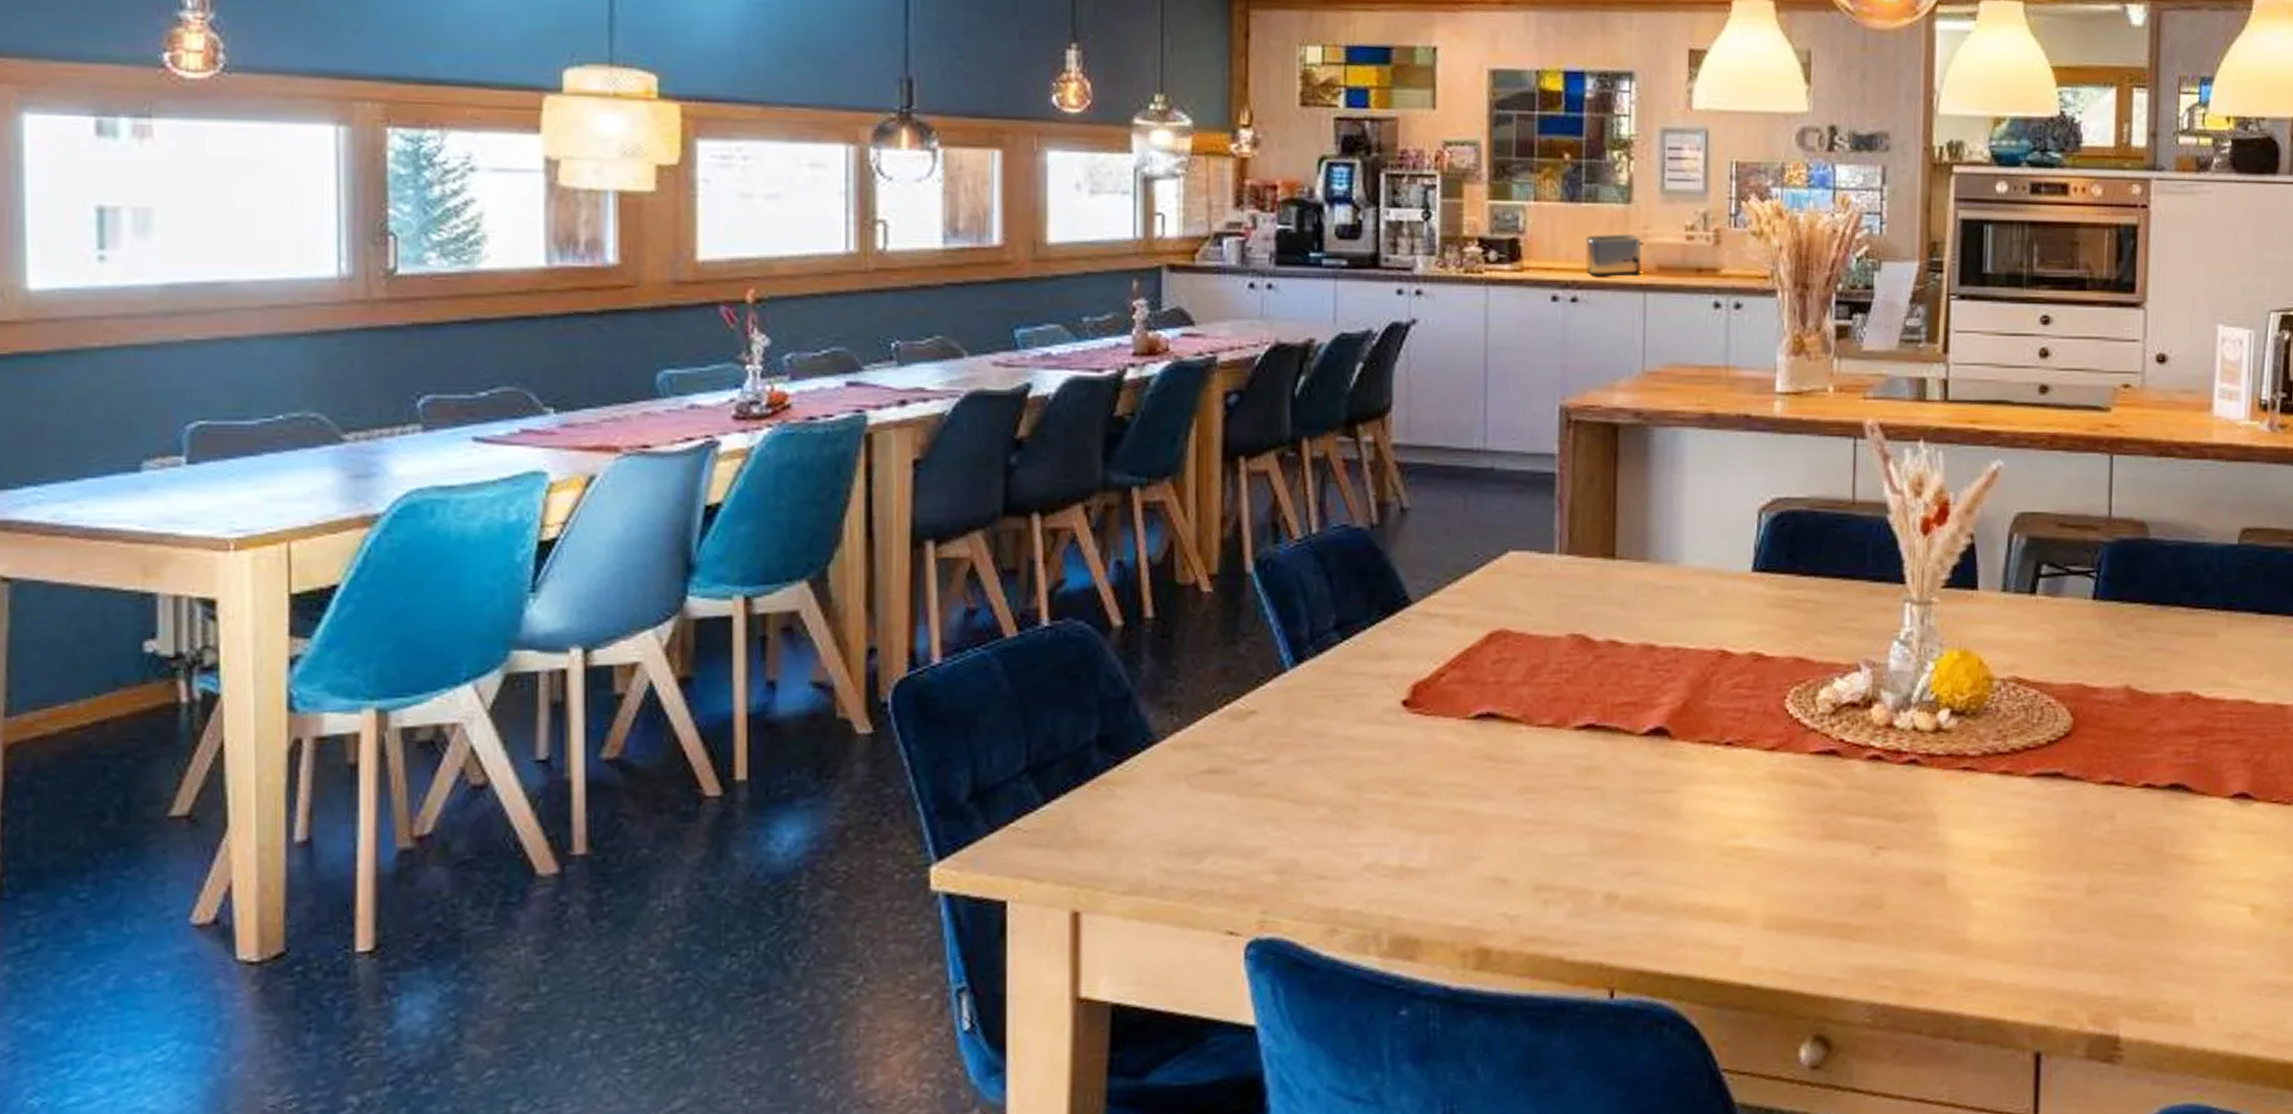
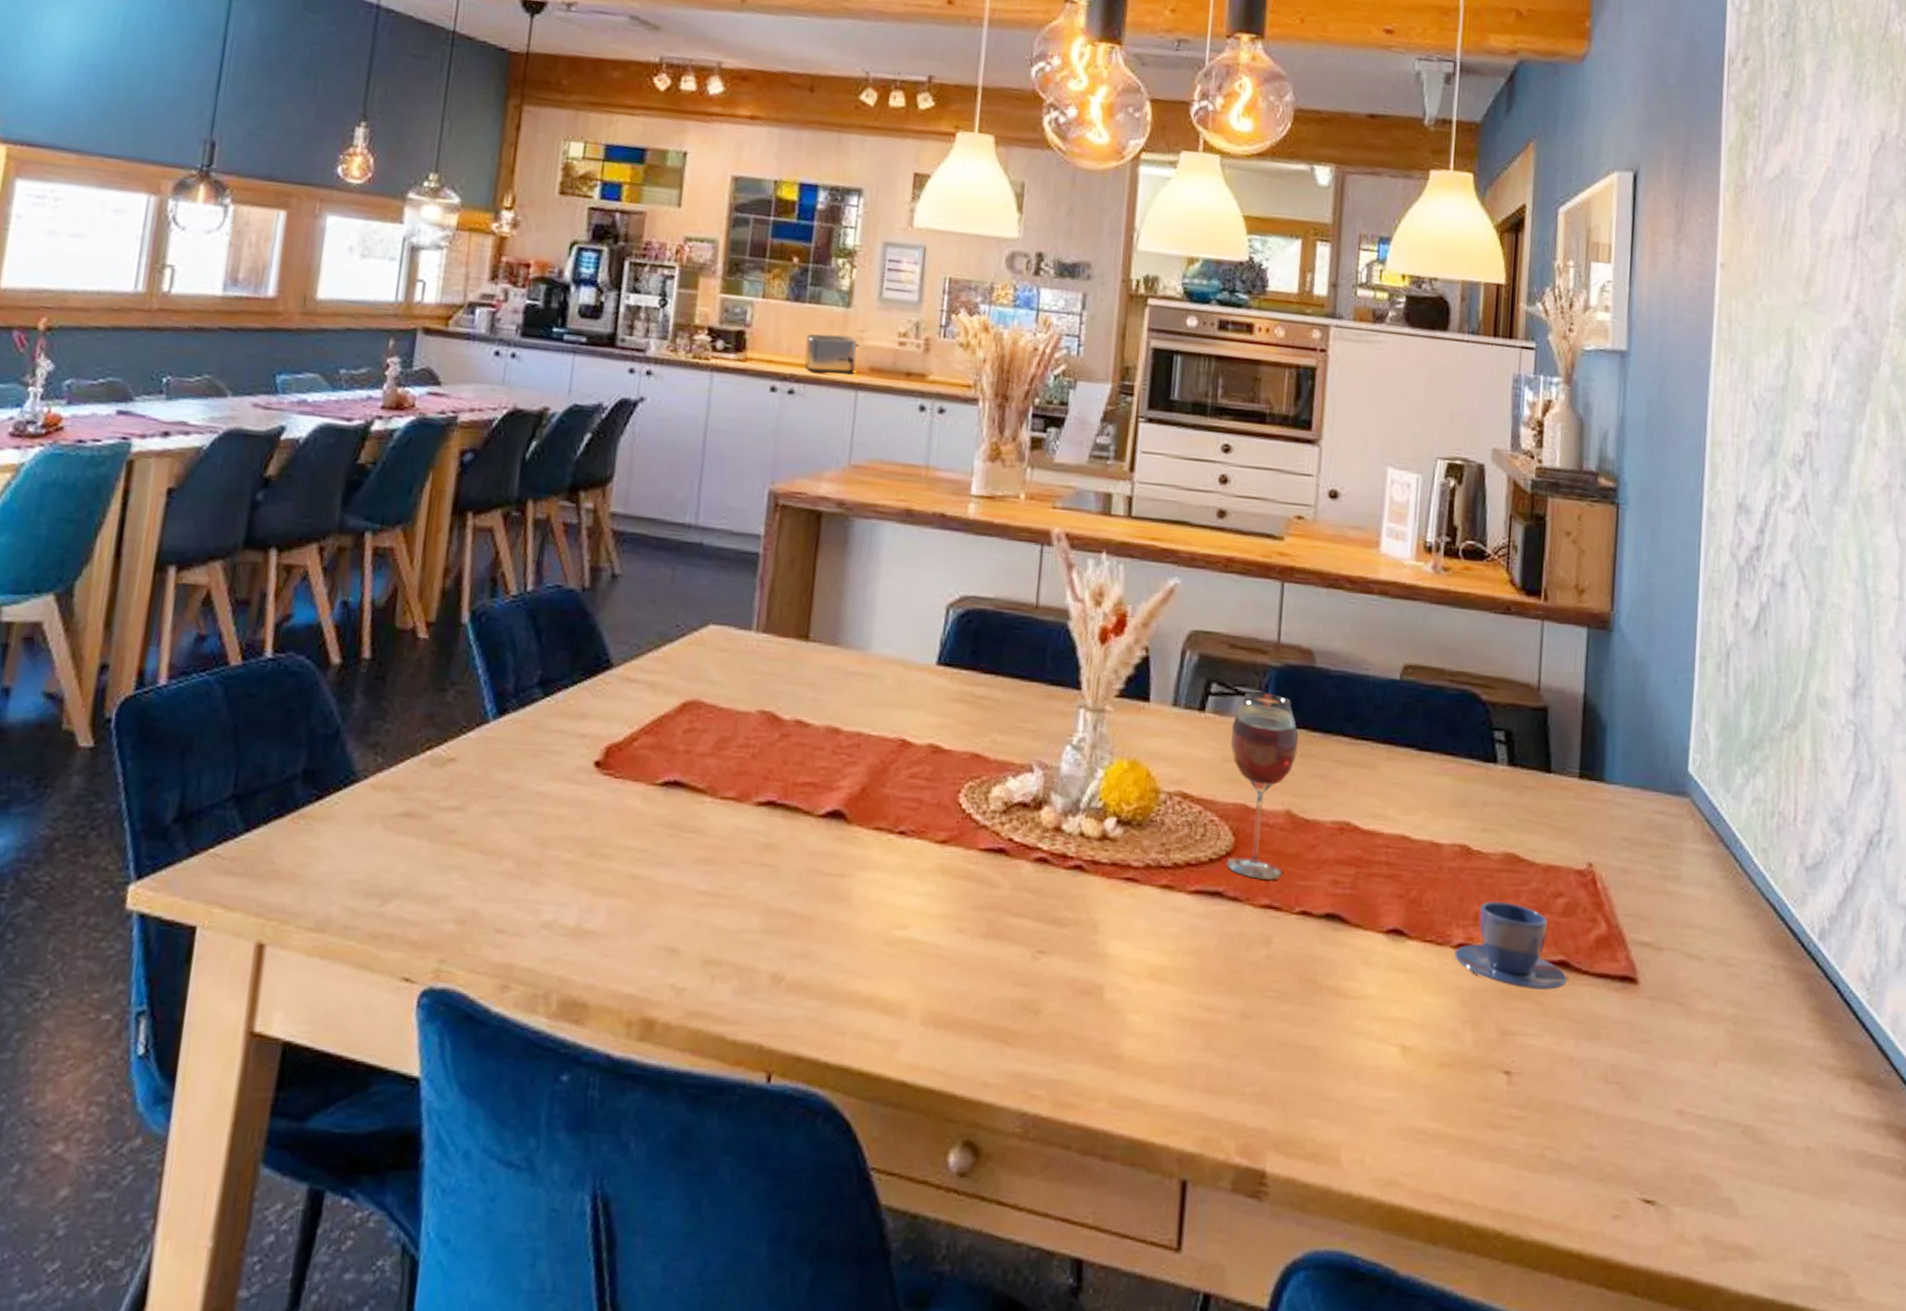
wineglass: none [2064,569,2135,757] -> present [1226,691,1299,880]

